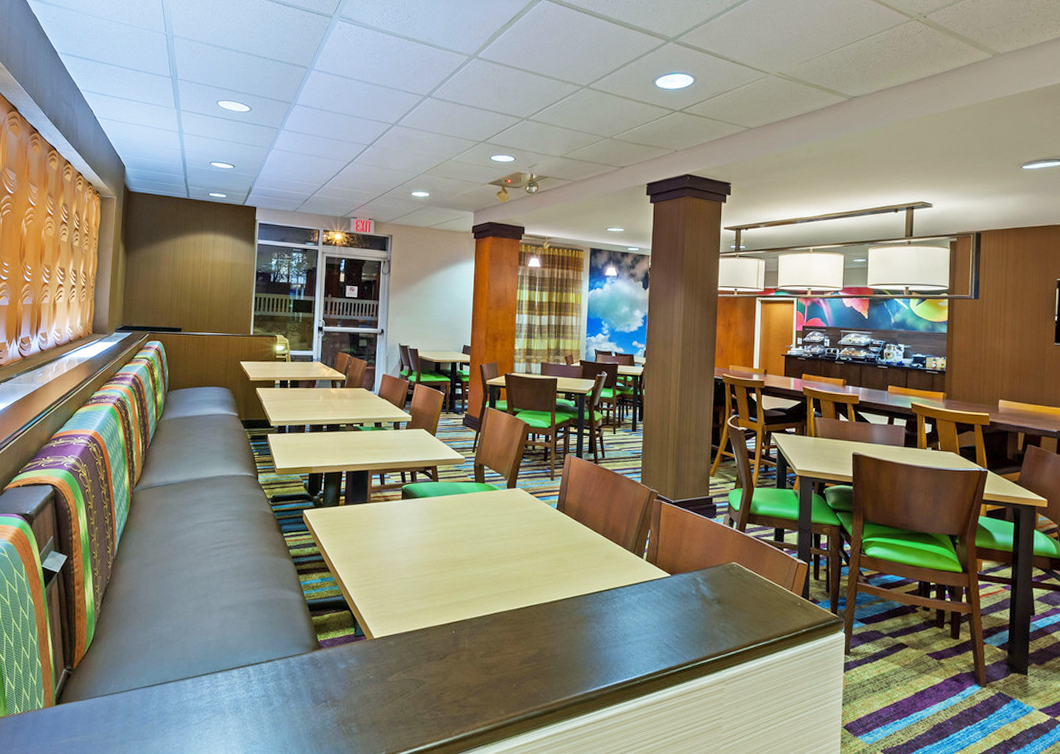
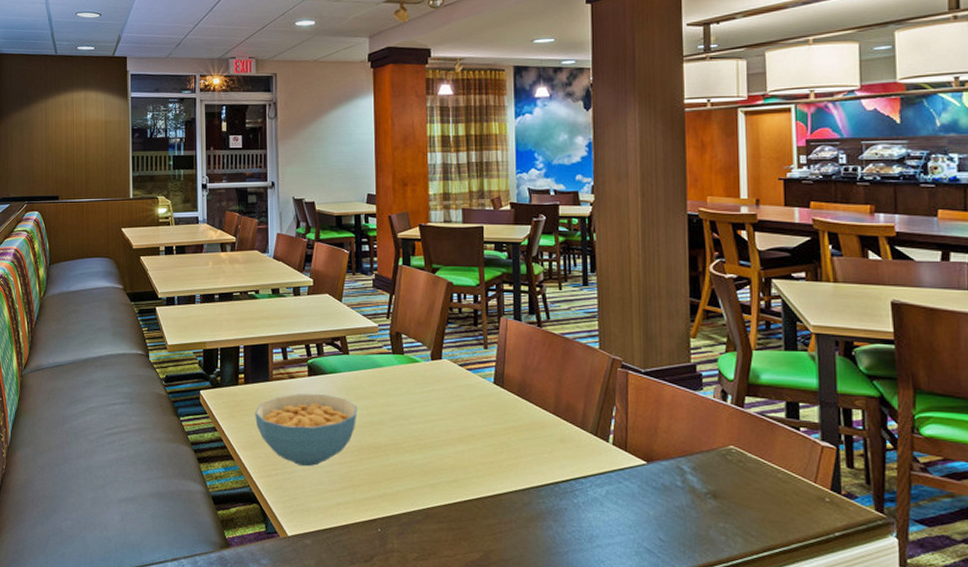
cereal bowl: none [352,514,442,578] -> present [255,394,357,467]

